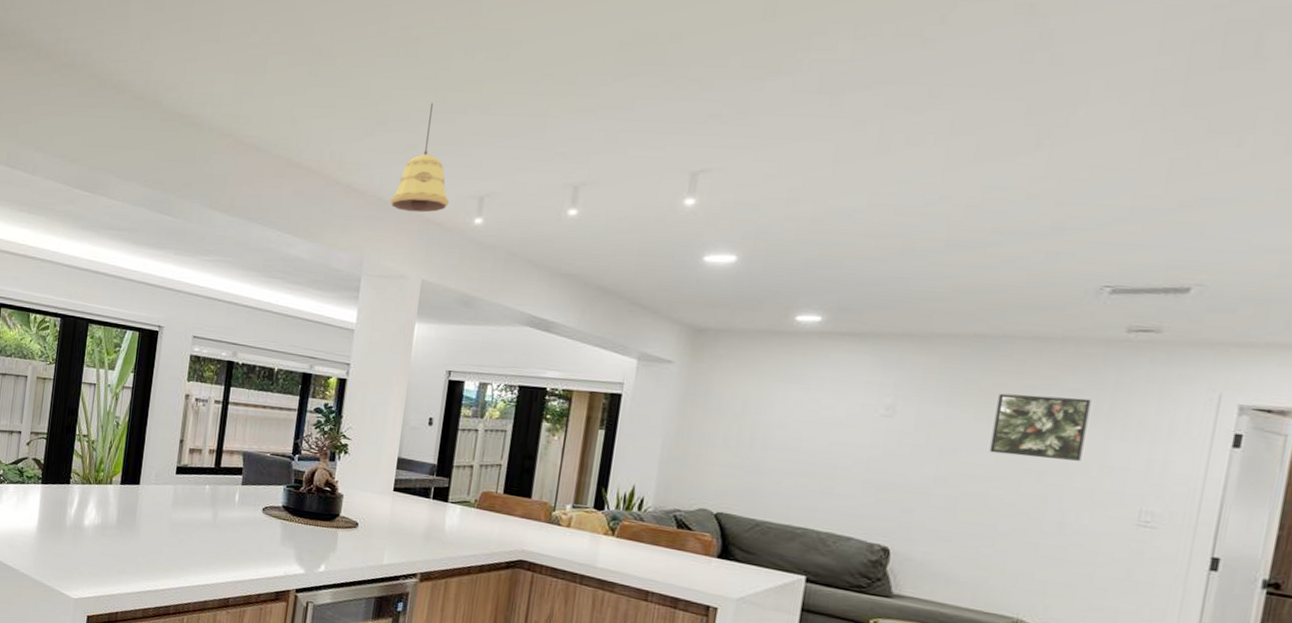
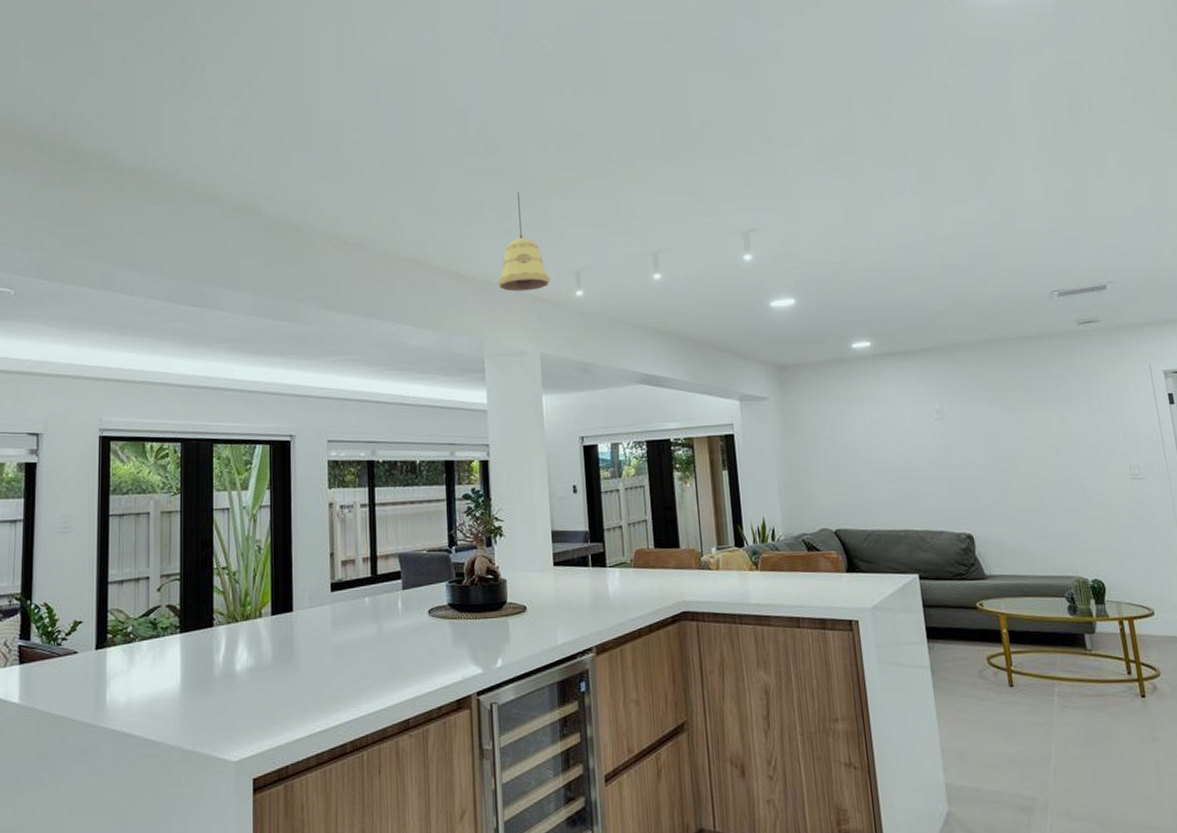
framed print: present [989,393,1092,461] -> none [1011,381,1080,437]

